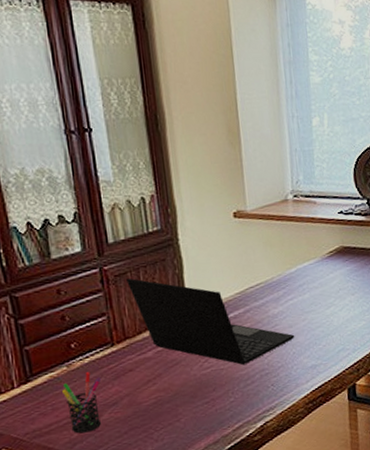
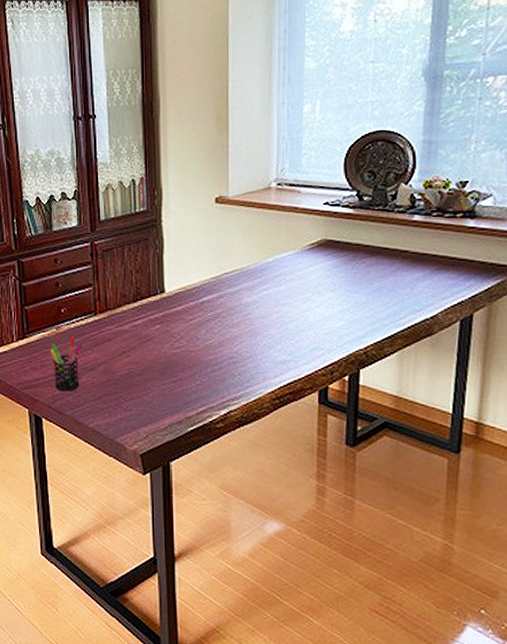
laptop: present [126,278,295,365] -> none [113,253,267,350]

